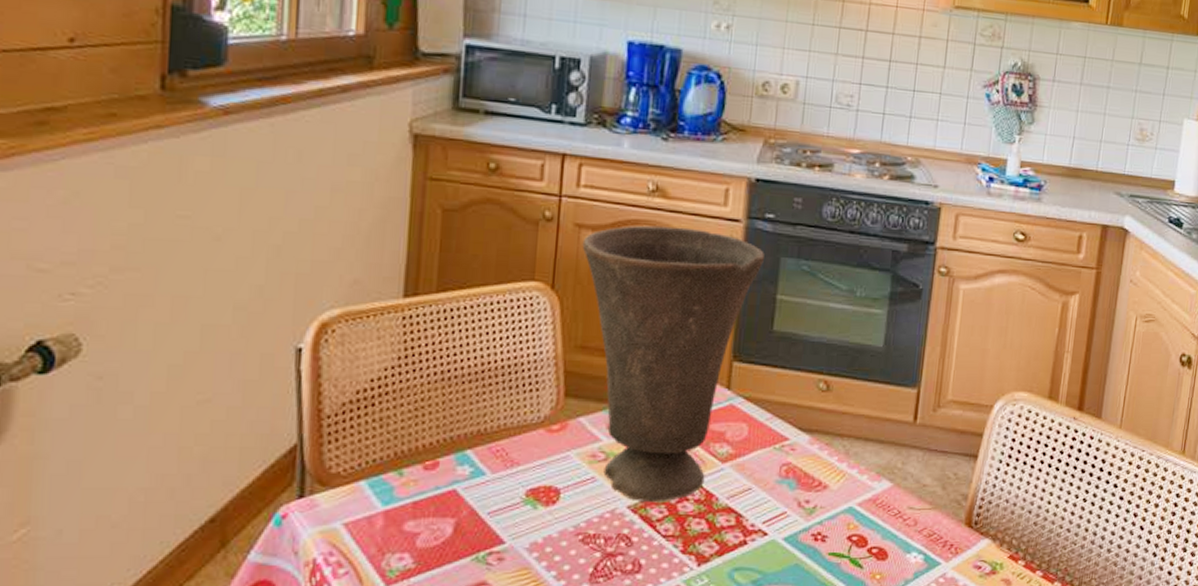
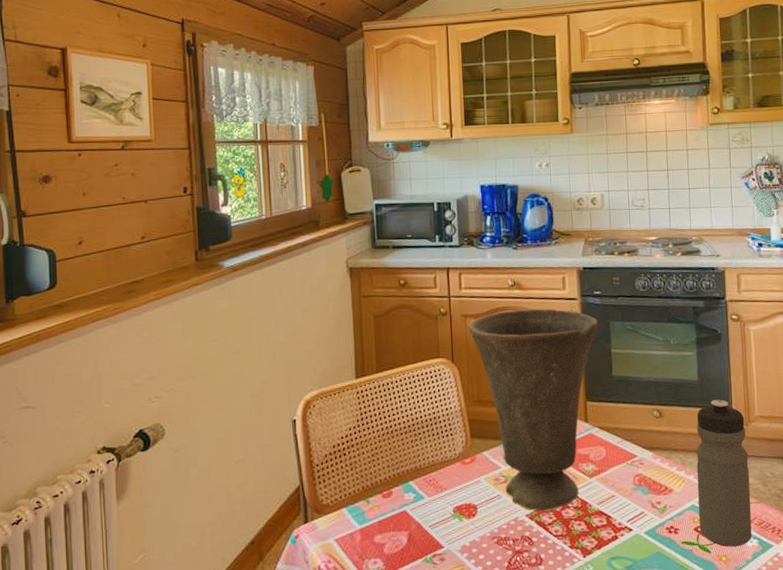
water bottle: none [853,375,933,563] -> present [696,399,752,547]

